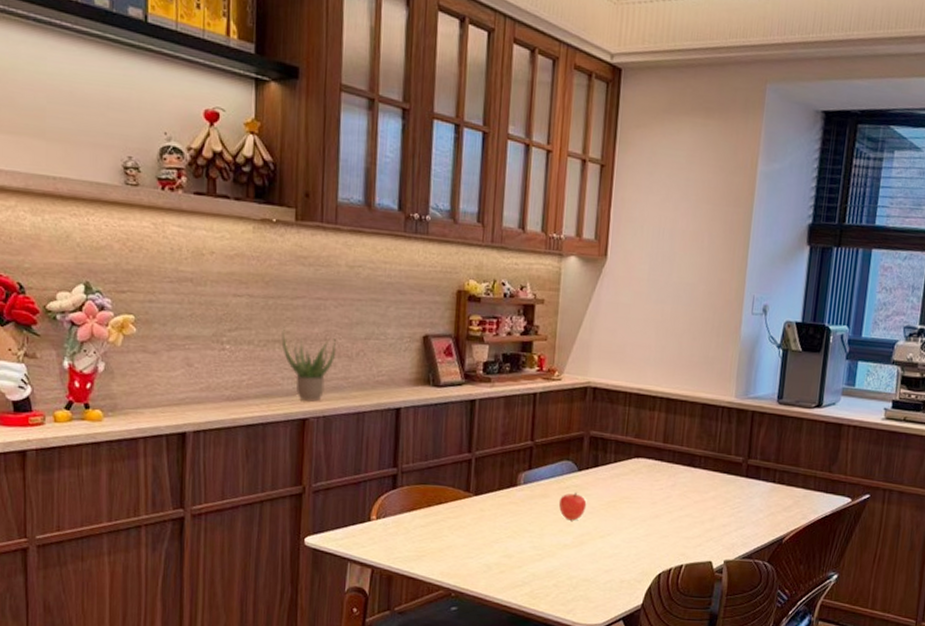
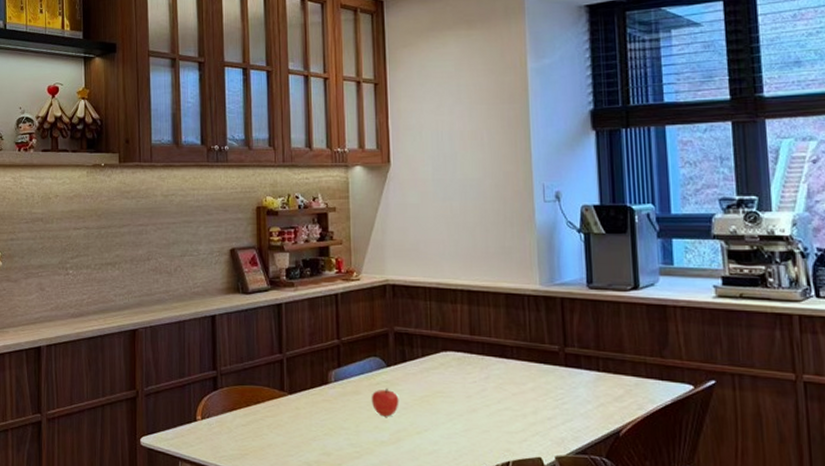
potted plant: present [281,327,336,403] -> none [113,251,157,315]

